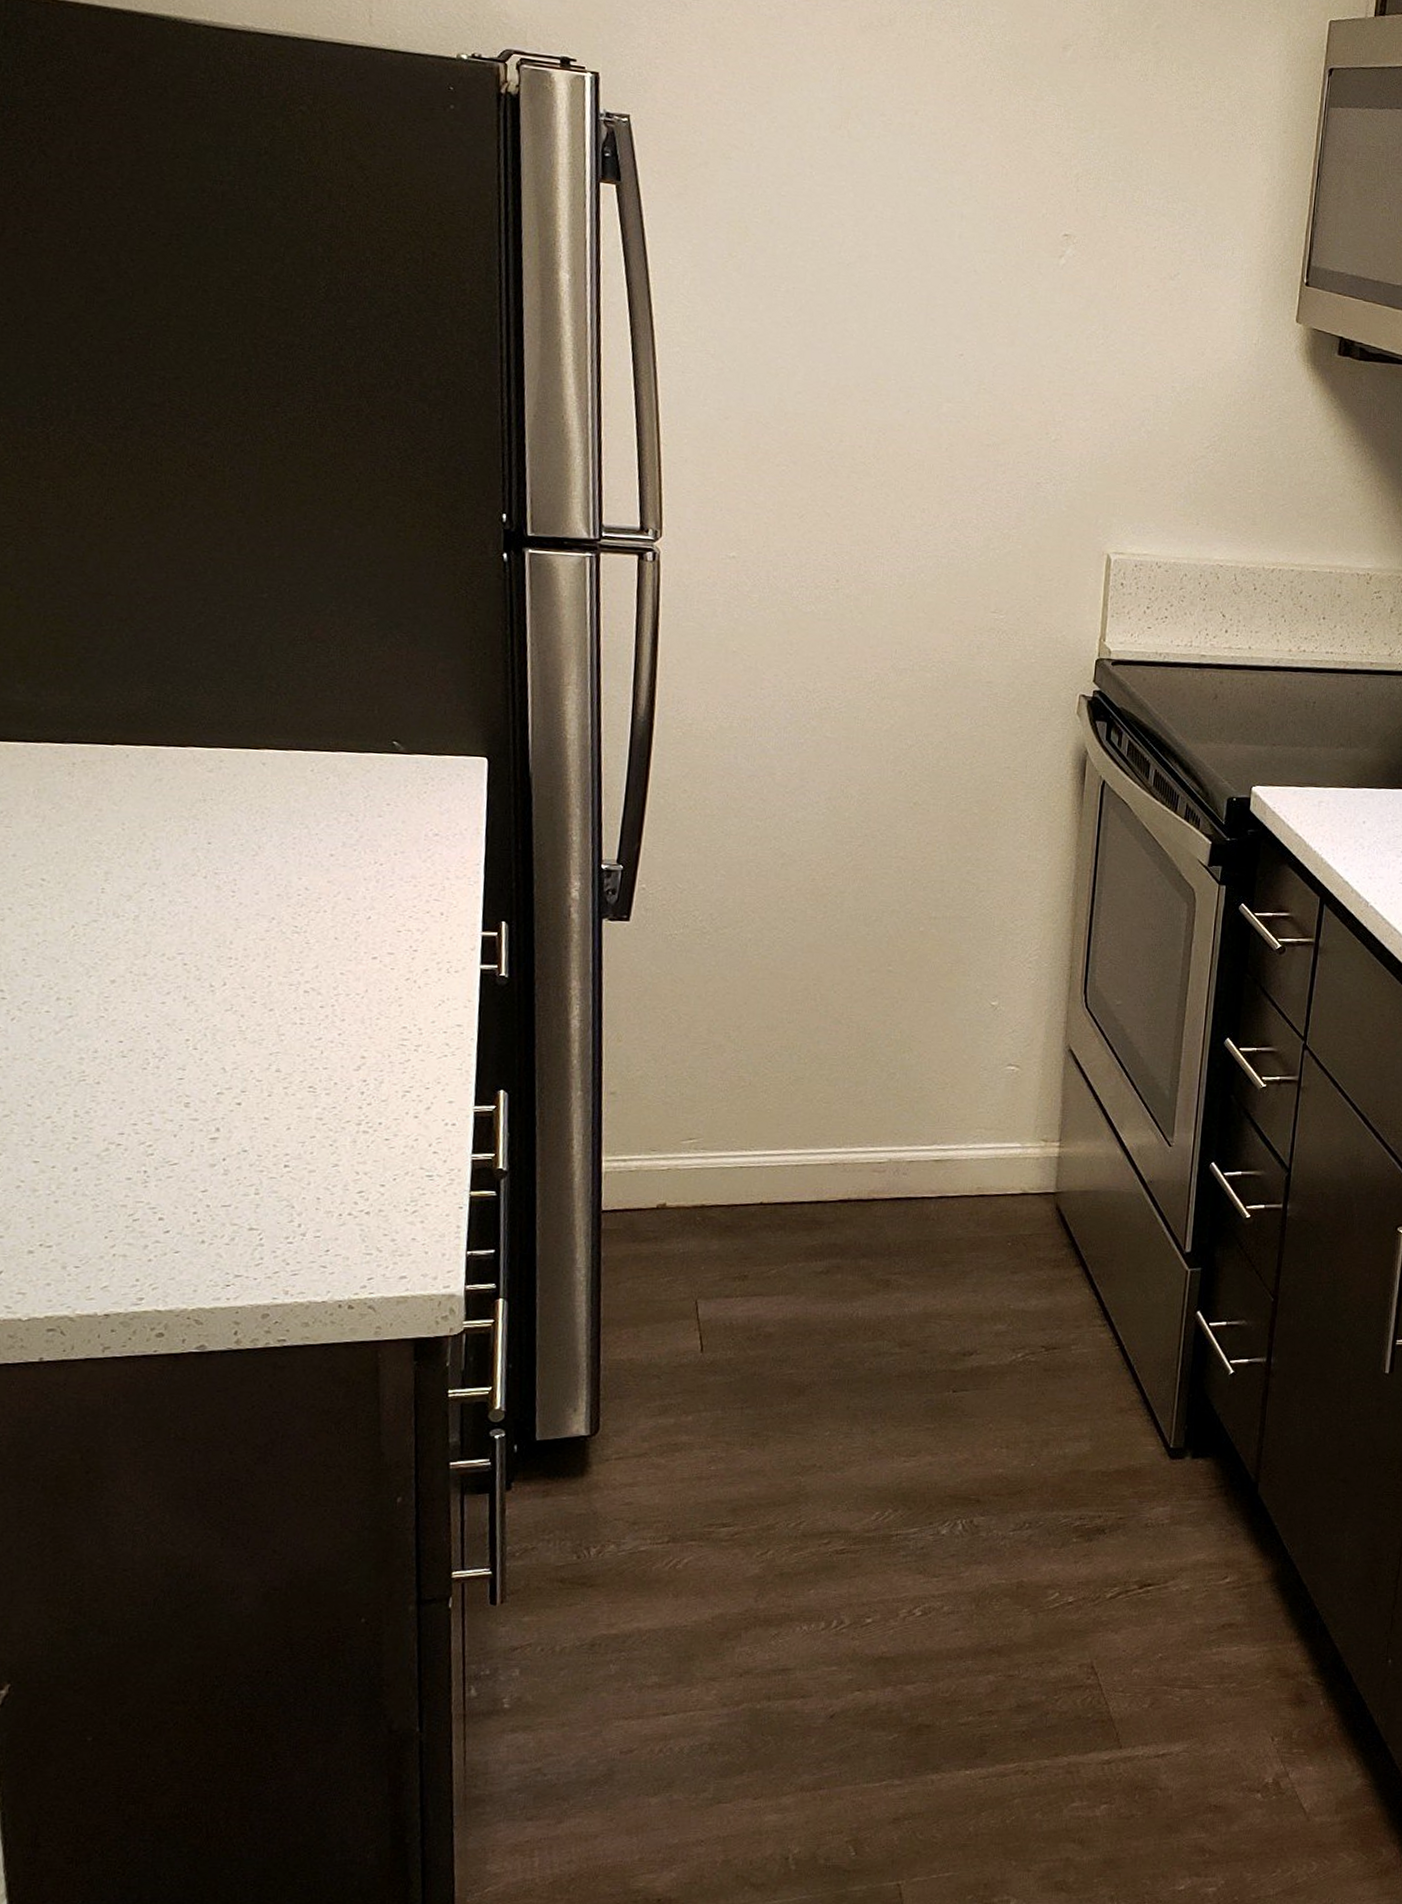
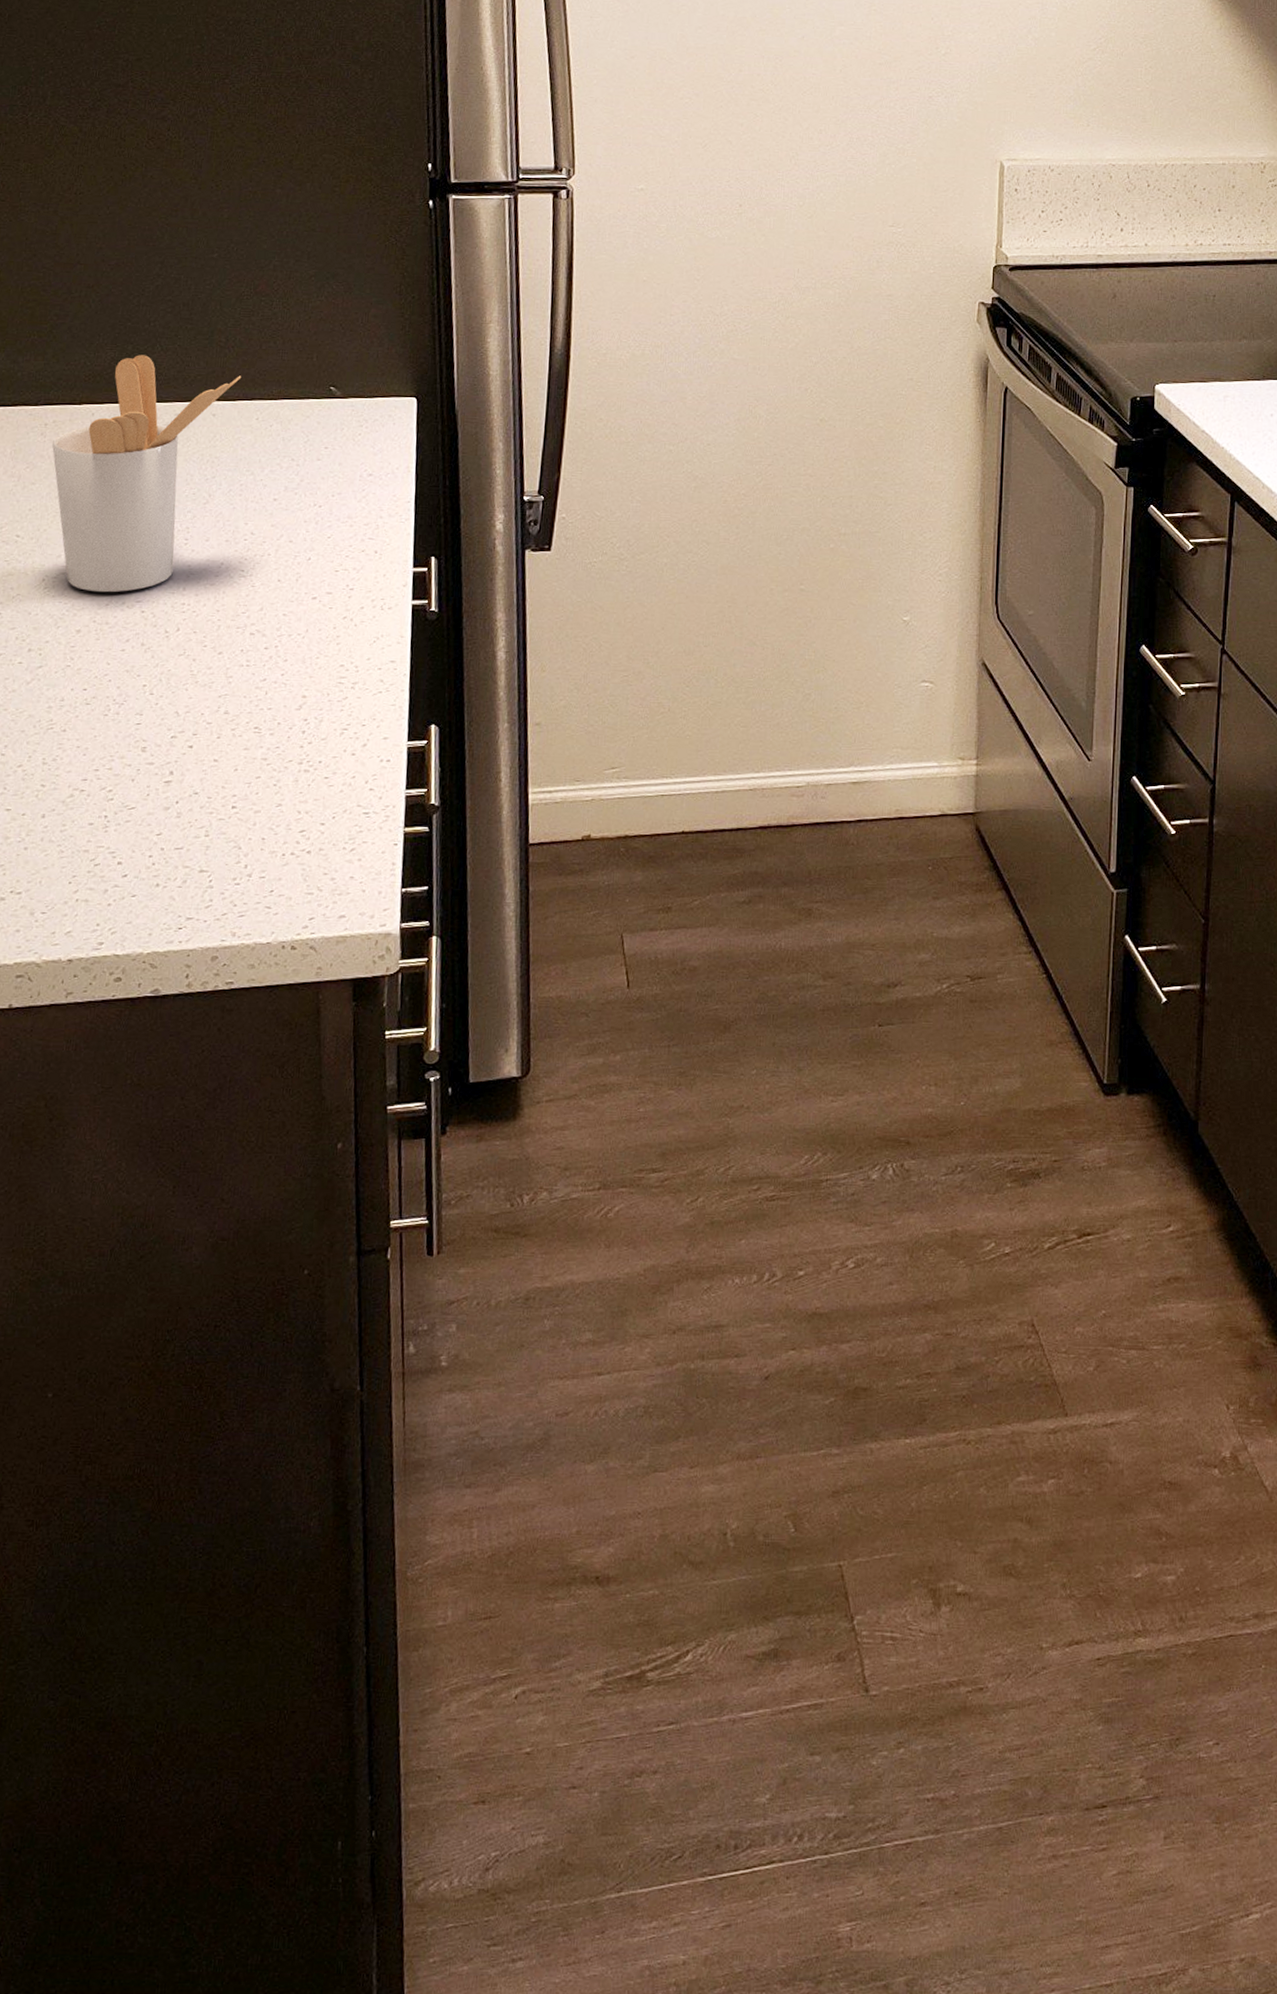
utensil holder: none [80,695,295,943] -> present [51,355,242,593]

